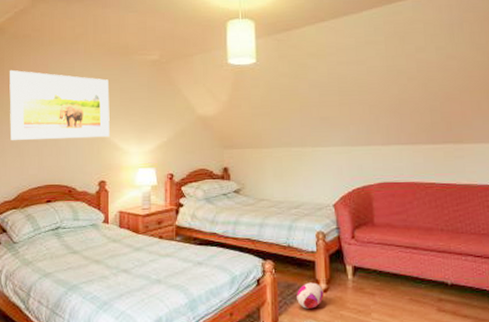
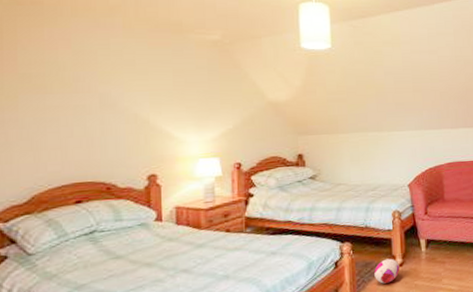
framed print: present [9,69,110,140] -> none [12,43,161,131]

